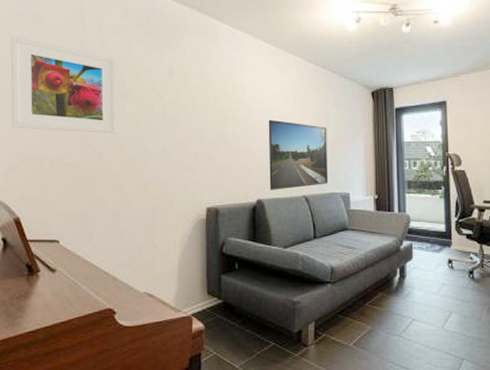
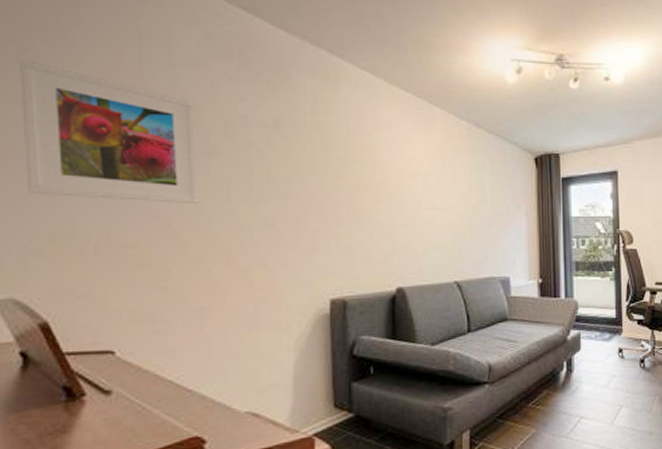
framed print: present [268,119,329,190] -> none [409,188,485,276]

